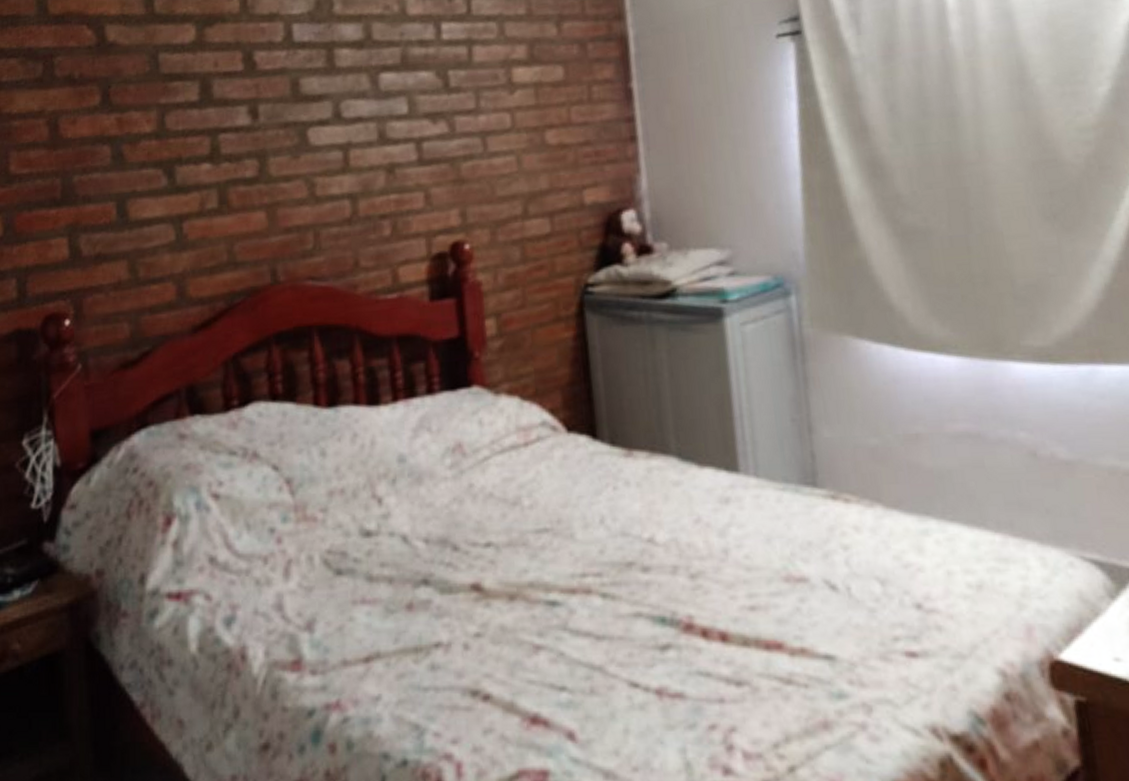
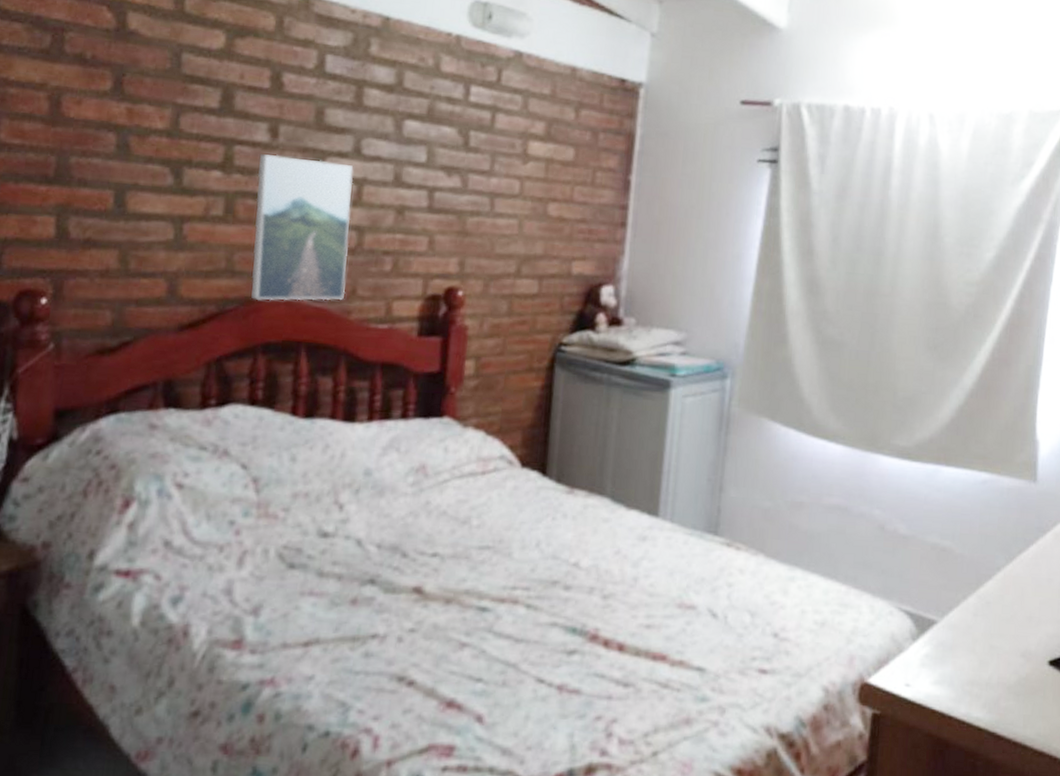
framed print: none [243,131,349,289] -> present [251,154,354,301]

